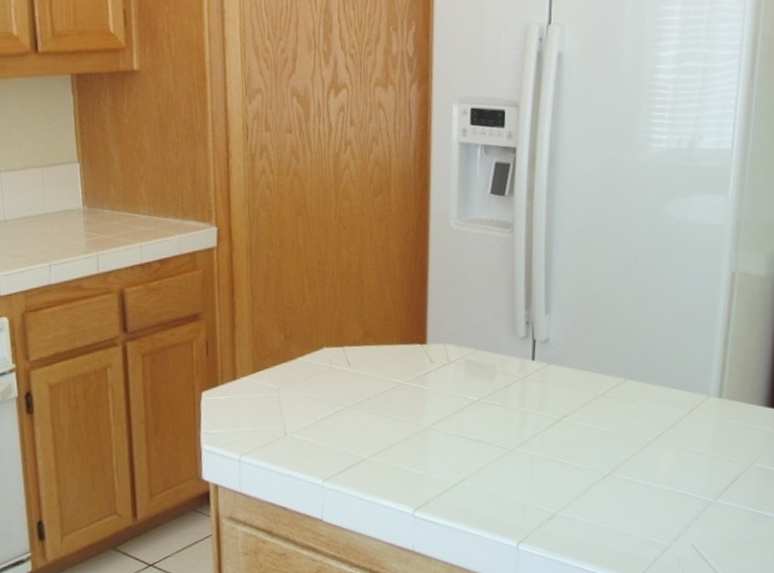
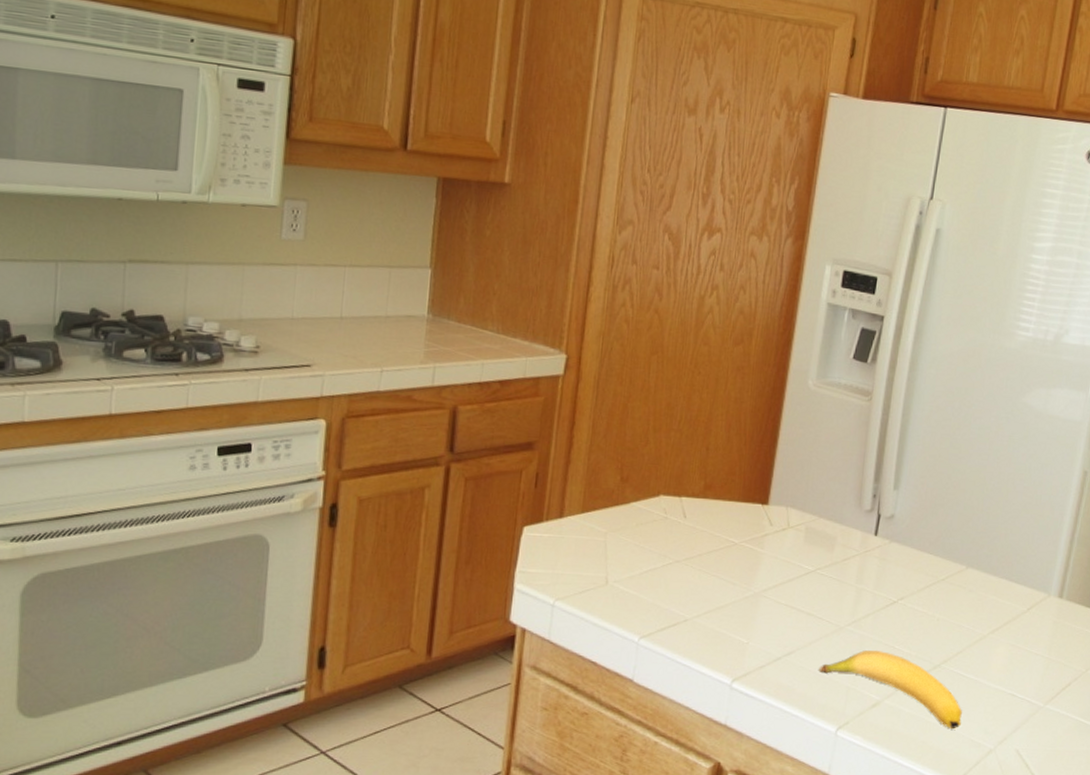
banana: none [494,466,636,531] -> present [819,650,962,728]

